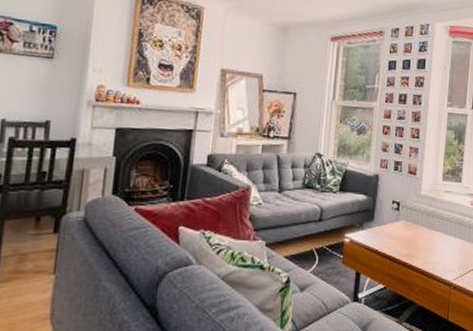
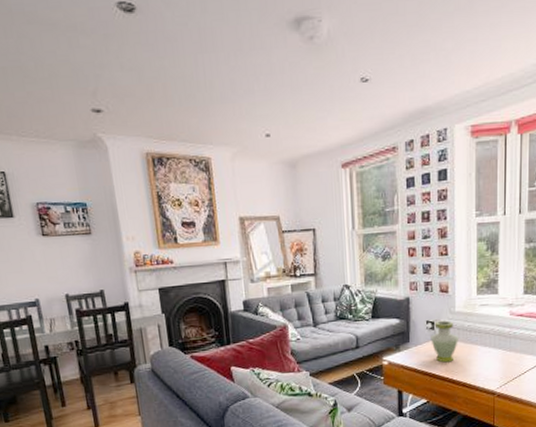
vase: none [394,202,423,247] -> present [431,320,460,363]

